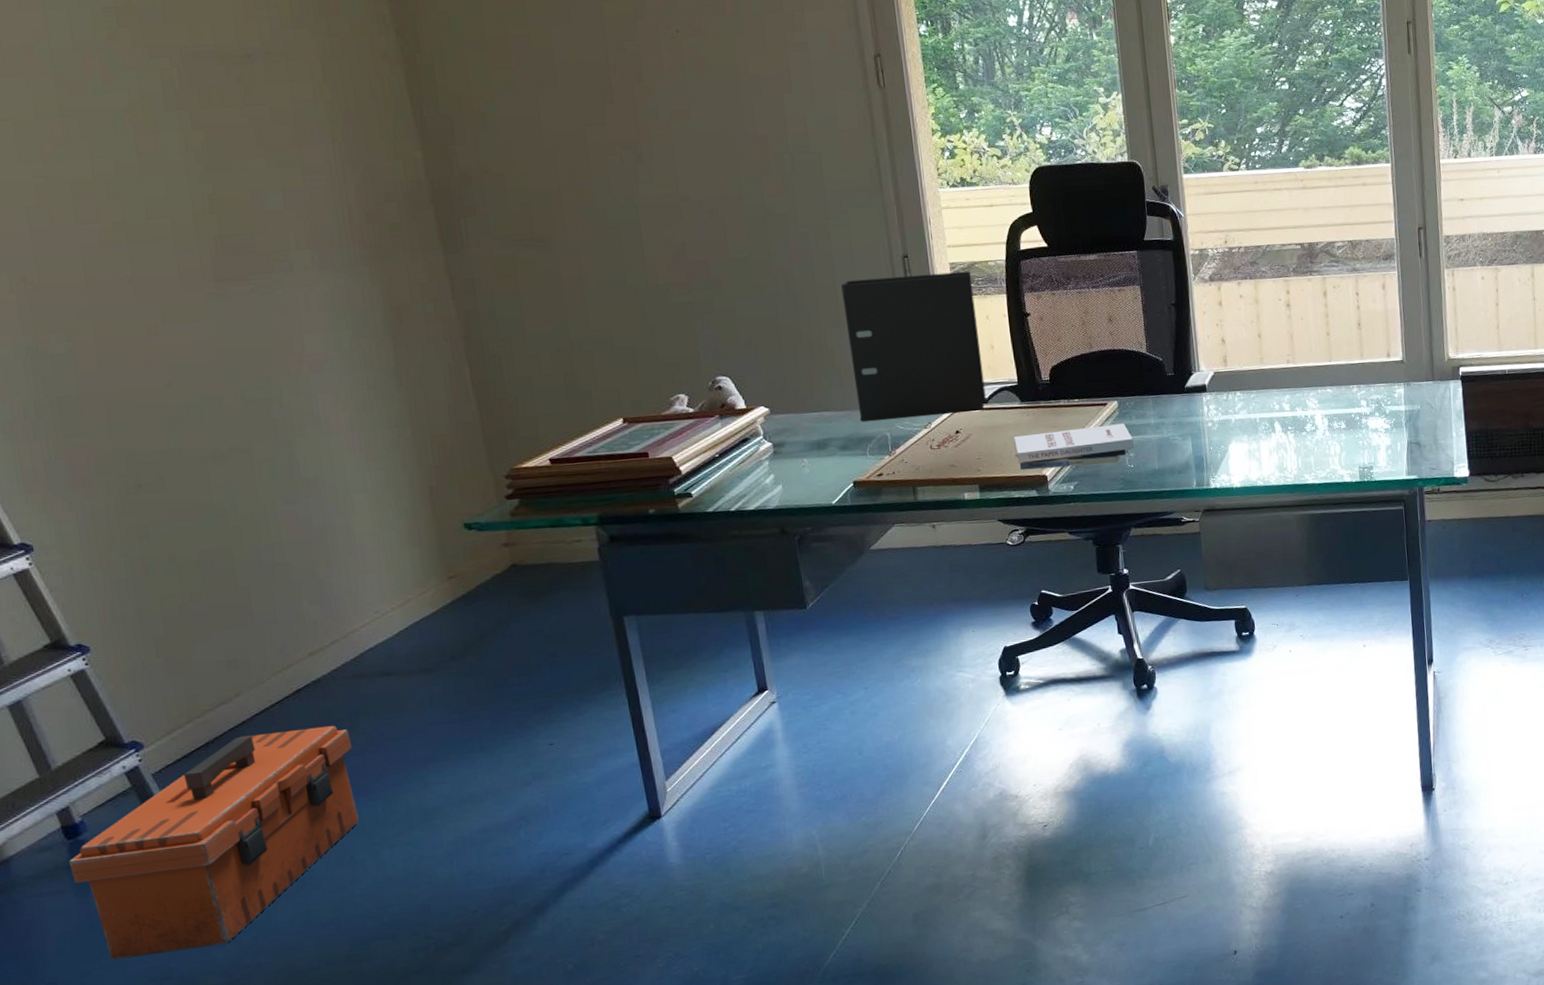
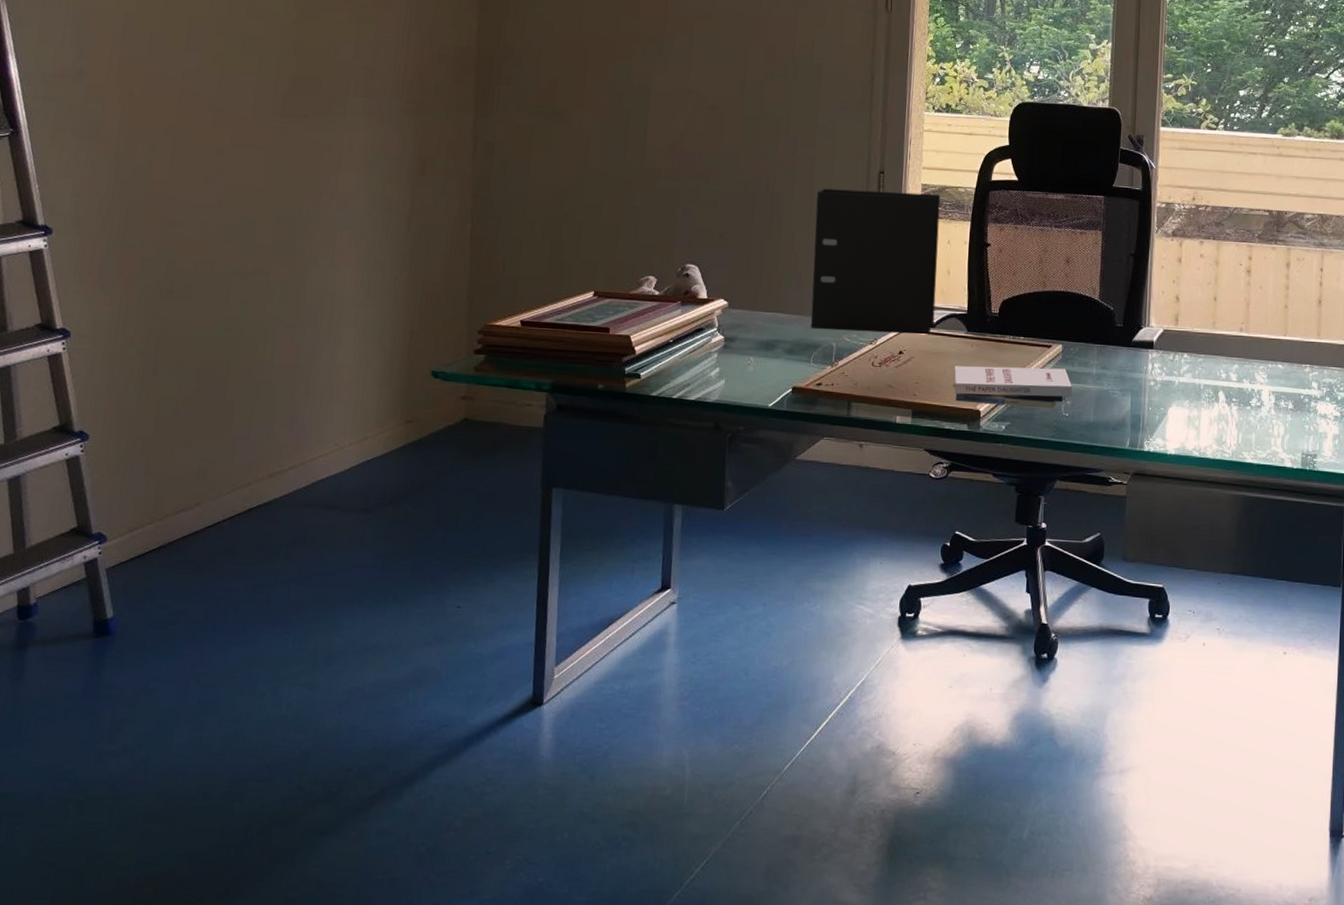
toolbox: present [68,725,359,960] -> none [12,545,283,755]

